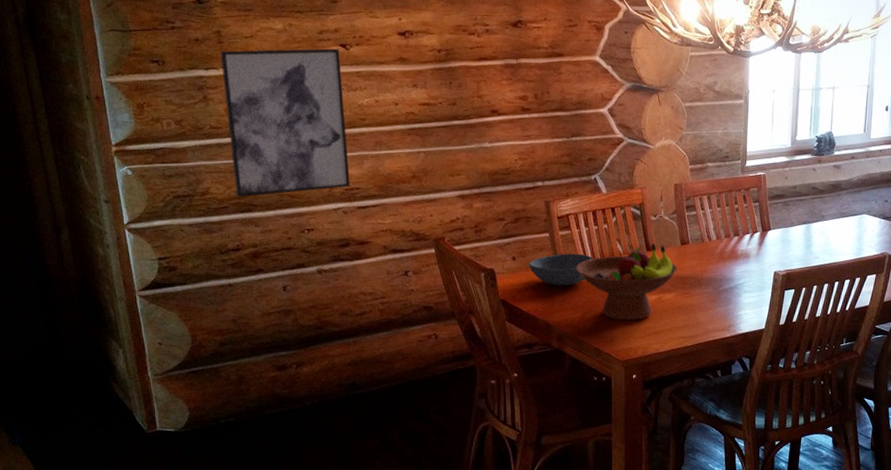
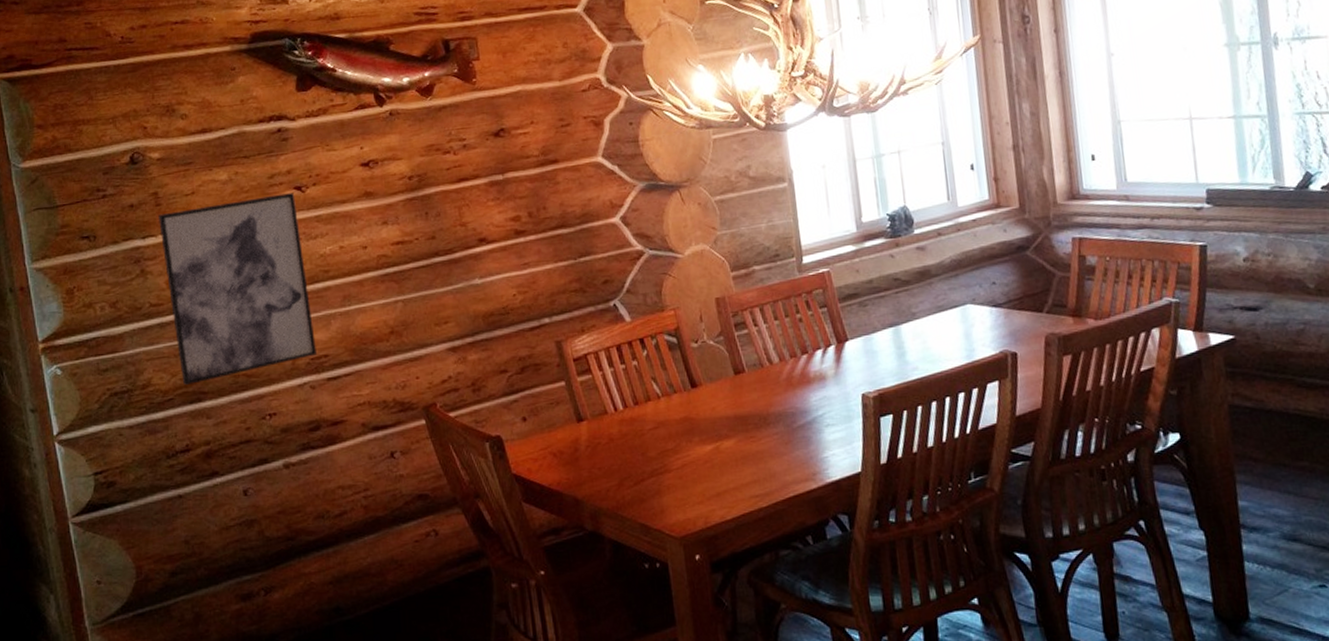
bowl: present [529,253,593,286] -> none [544,402,625,448]
fruit bowl: present [577,243,678,321] -> none [605,377,735,484]

